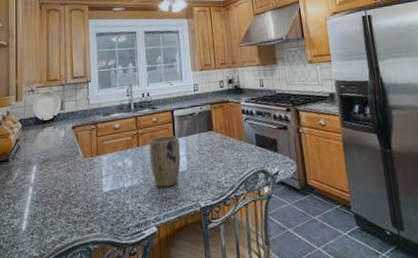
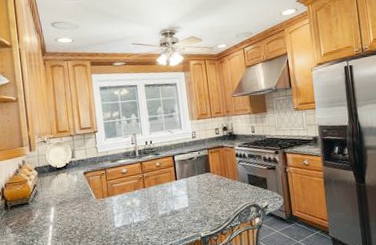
plant pot: present [149,135,181,188] -> none [154,177,183,222]

